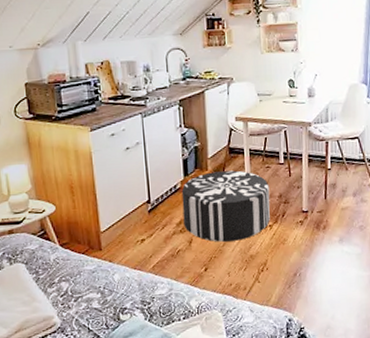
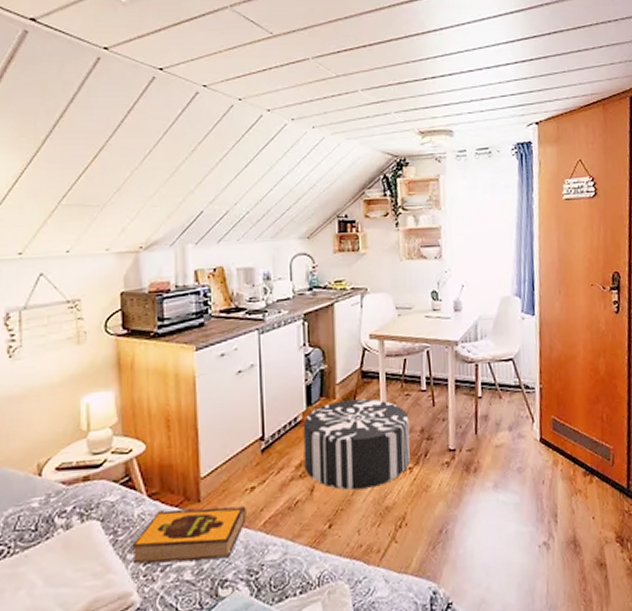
hardback book: none [51,254,139,296] -> present [132,506,247,564]

